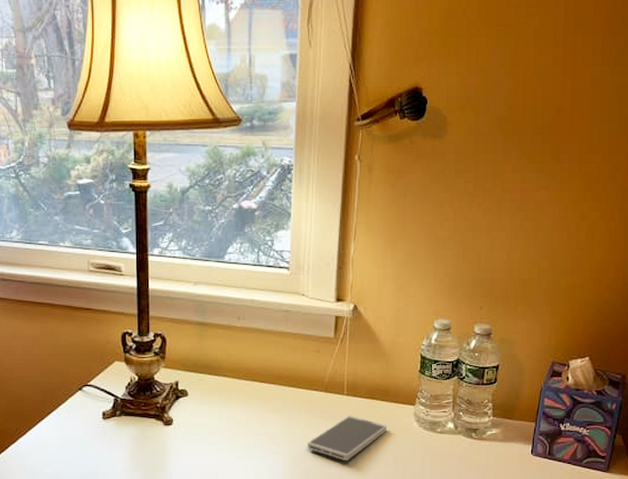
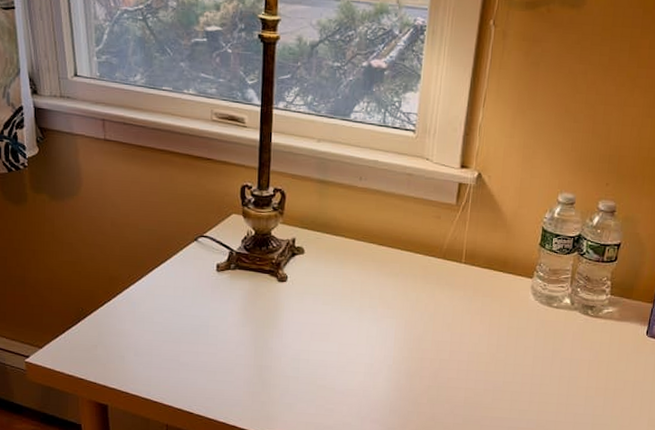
smartphone: present [307,416,387,460] -> none [421,284,503,329]

